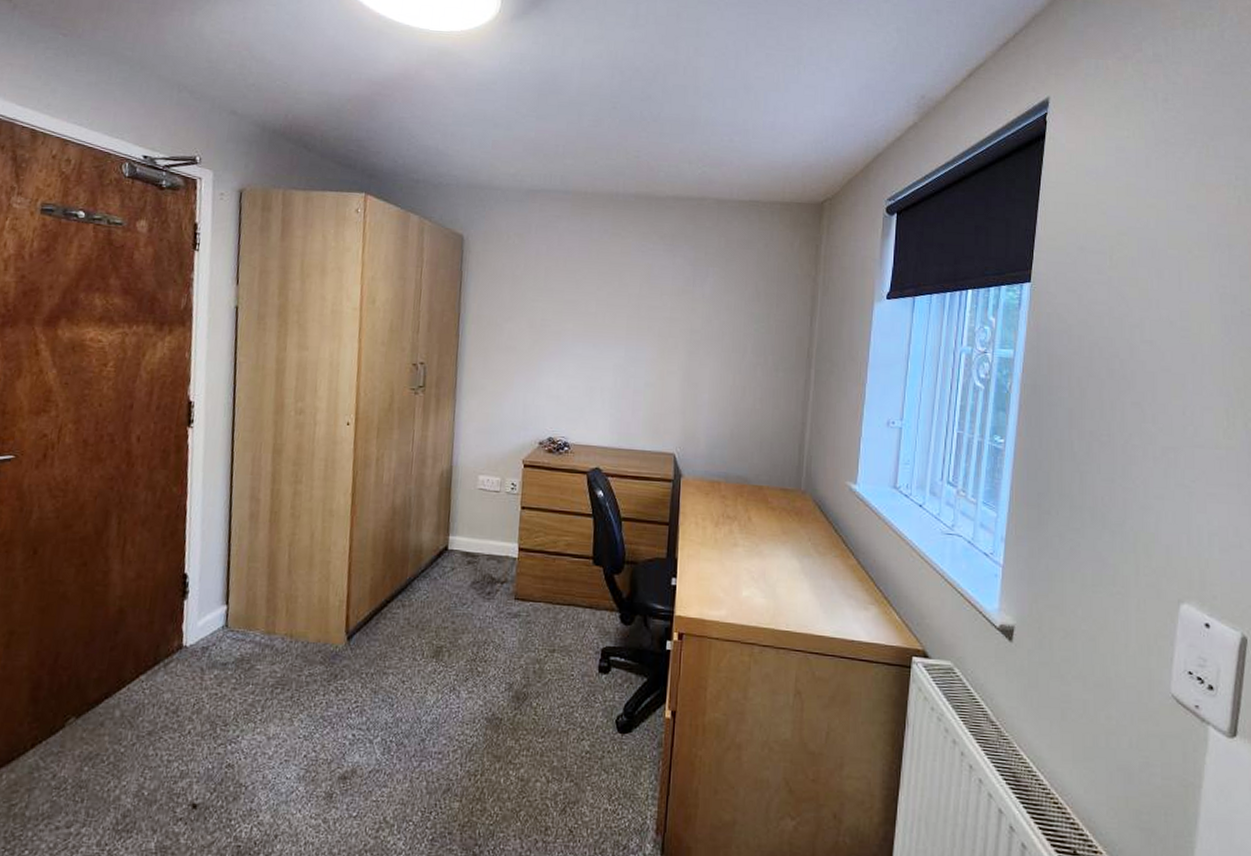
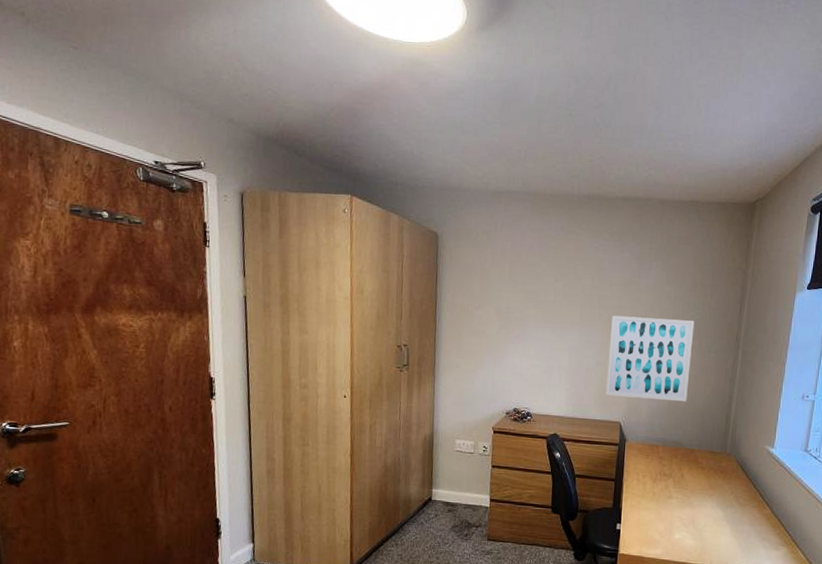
wall art: none [657,328,759,430] -> present [606,315,695,402]

